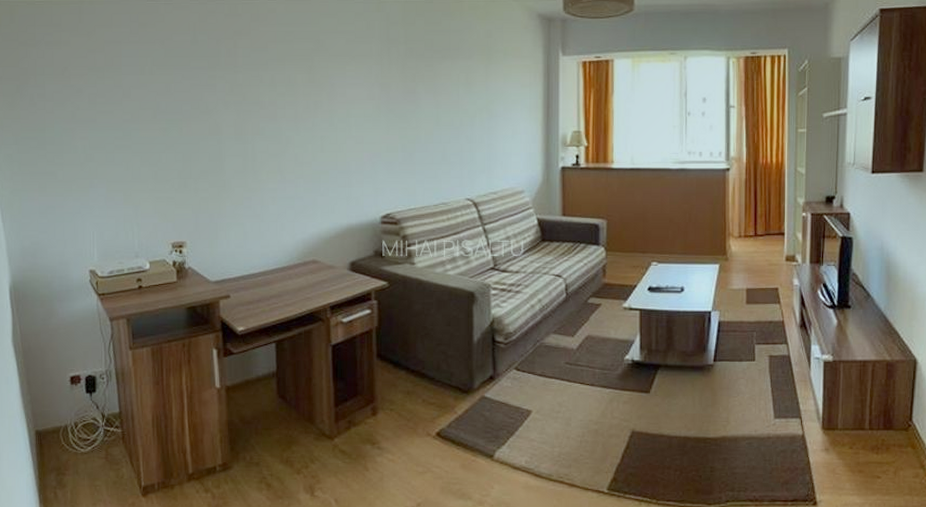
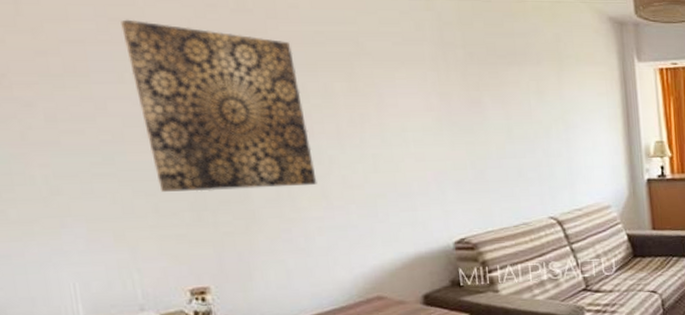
wall art: none [147,24,275,163] -> present [121,19,317,192]

